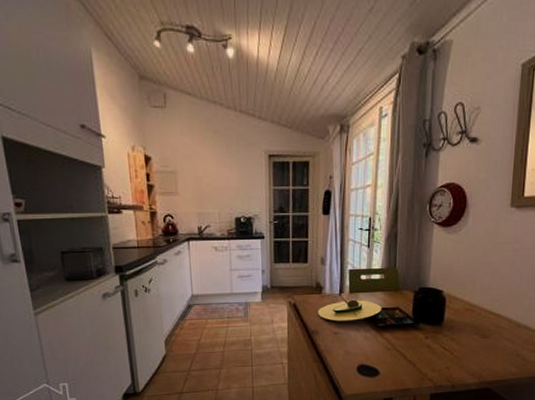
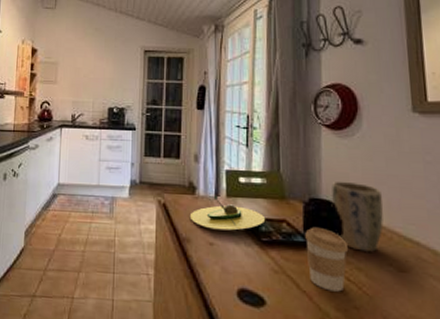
coffee cup: none [413,311,447,358] -> present [305,227,349,292]
plant pot: none [437,271,477,327] -> present [332,181,384,253]

